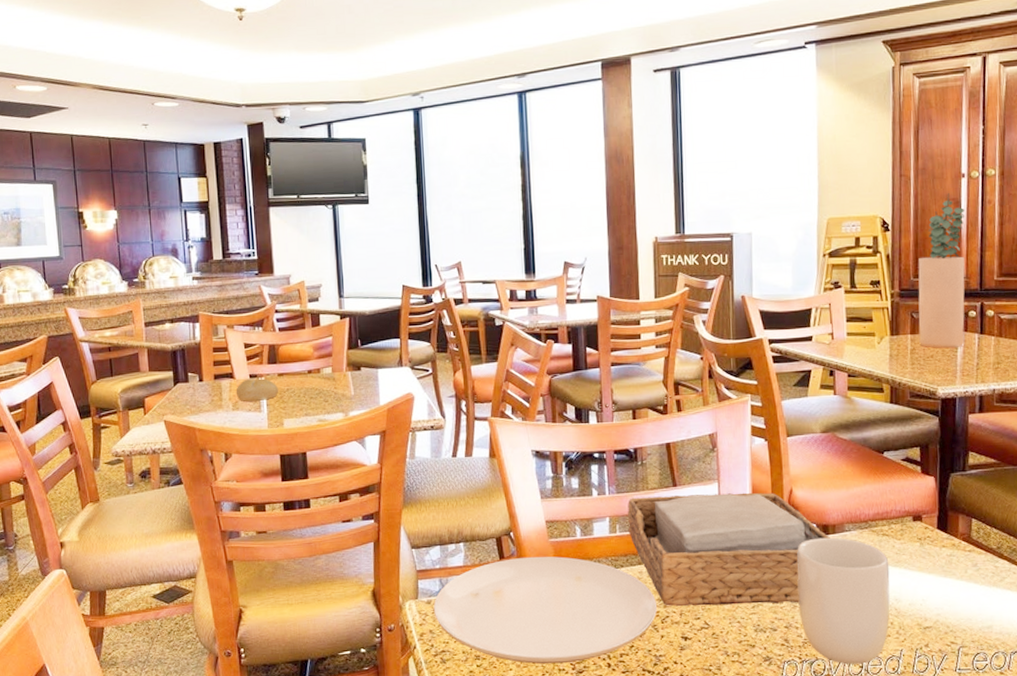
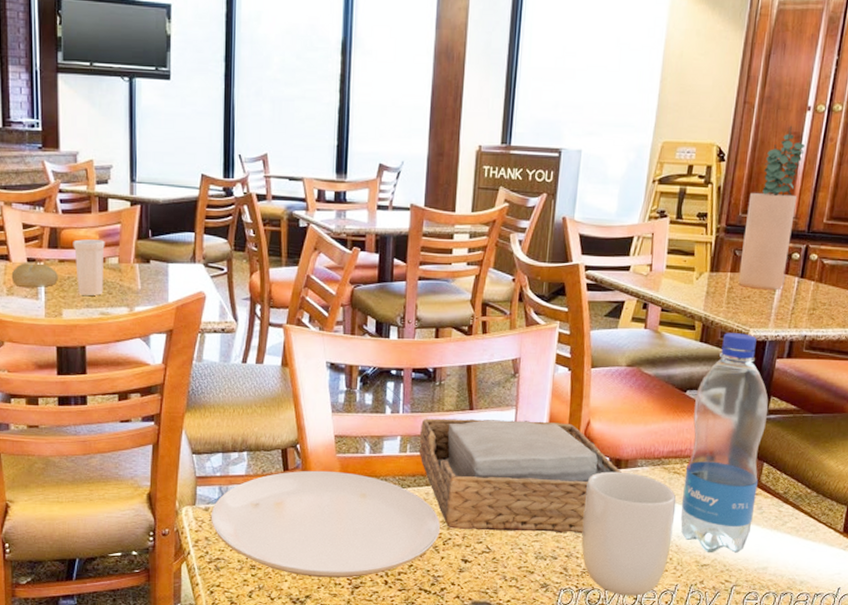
cup: none [290,352,320,405] -> present [73,239,105,296]
bottle: none [893,392,970,614] -> present [680,333,769,553]

